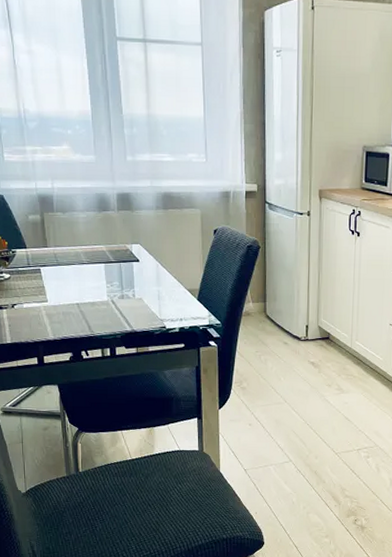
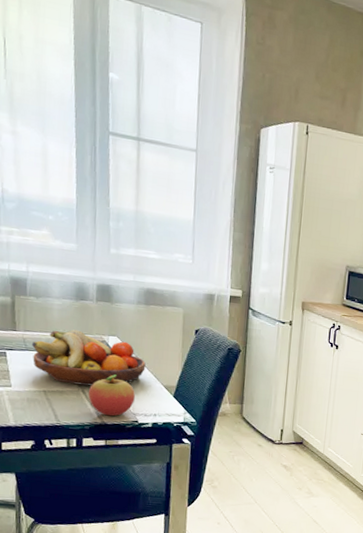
fruit bowl: none [62,241,169,296] -> present [31,329,146,386]
fruit: none [117,282,161,324] -> present [88,374,135,417]

